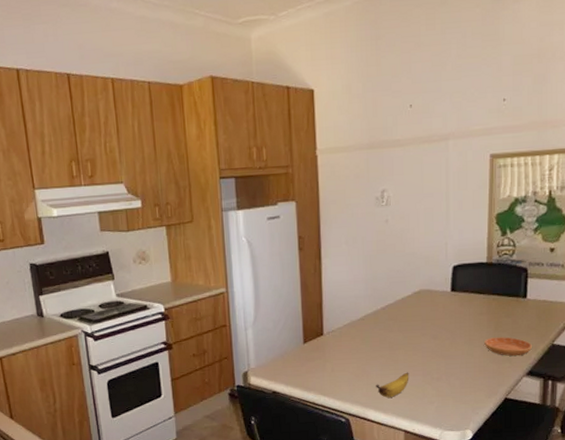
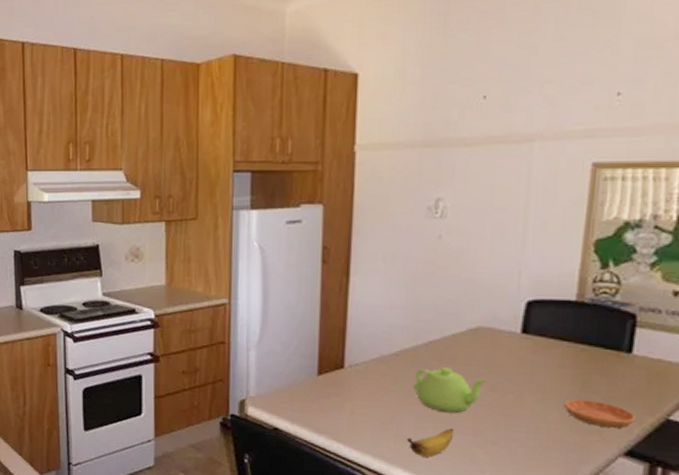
teapot: none [377,325,430,360] -> present [413,367,487,413]

